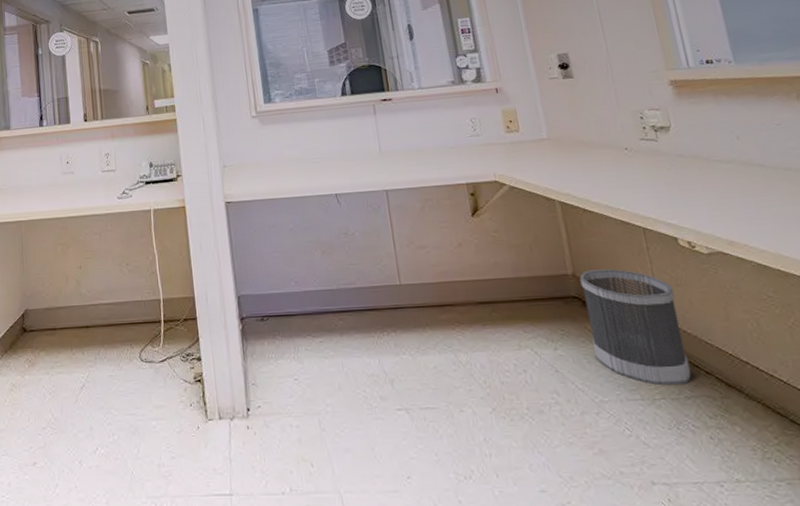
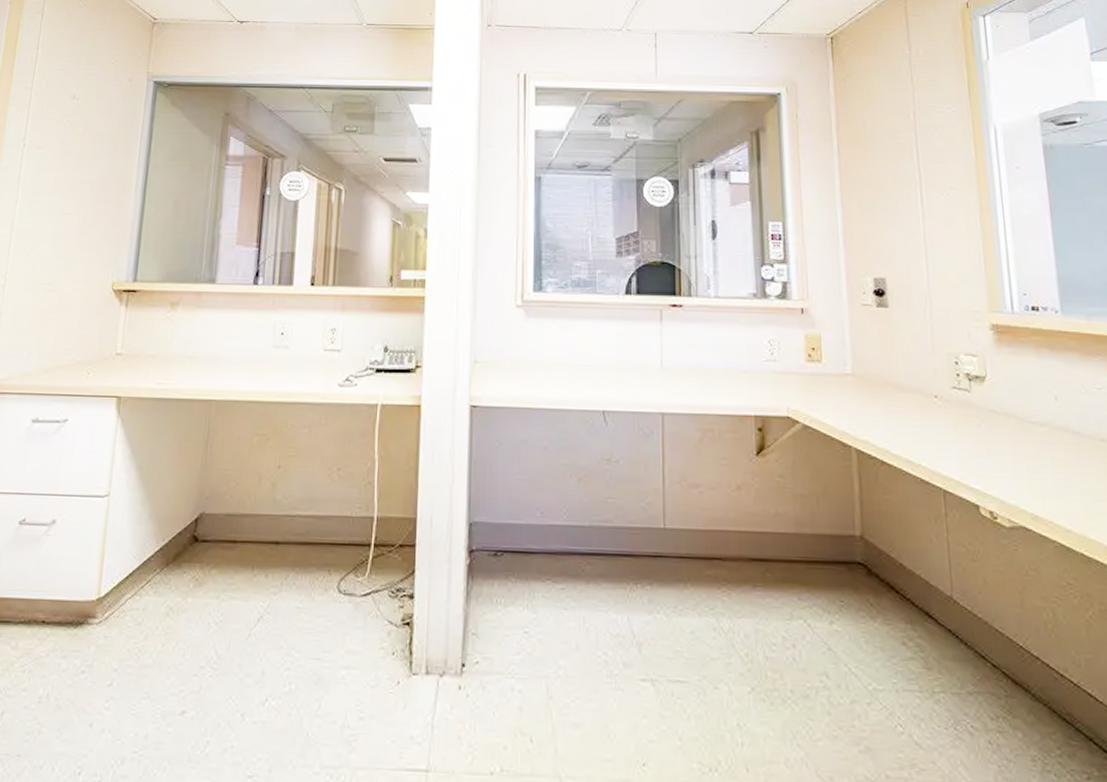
wastebasket: present [579,269,692,386] -> none [867,533,977,678]

